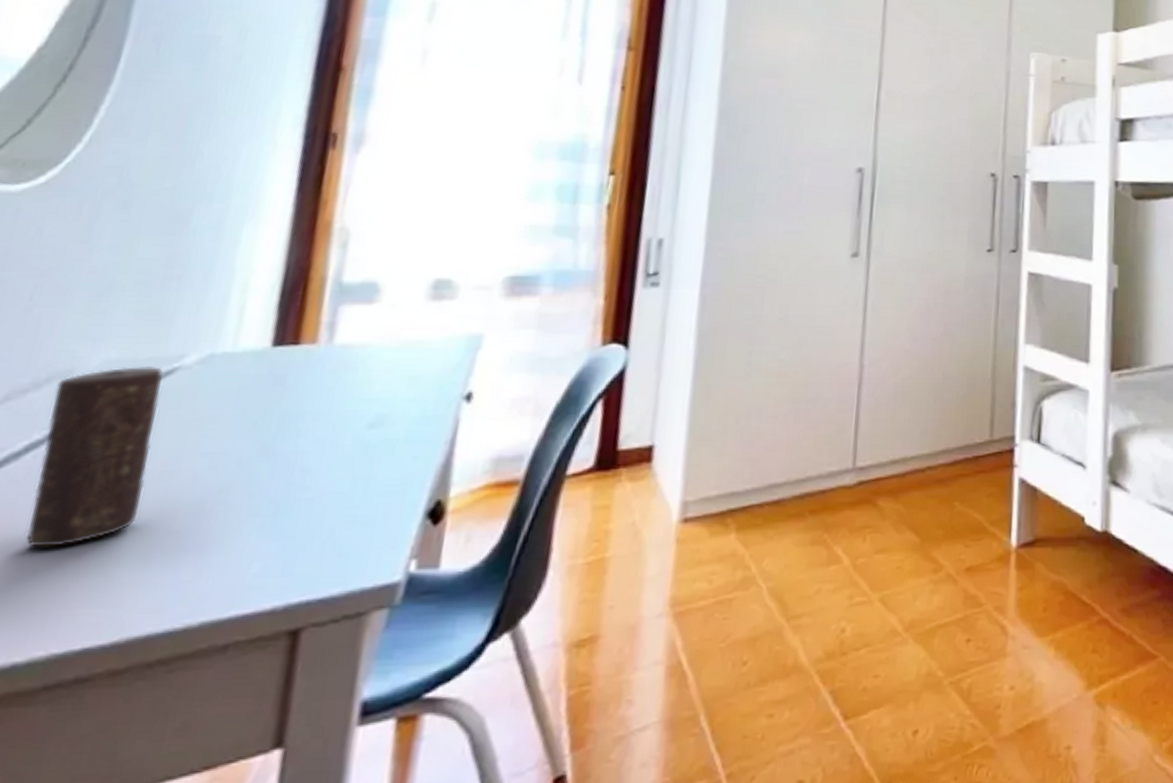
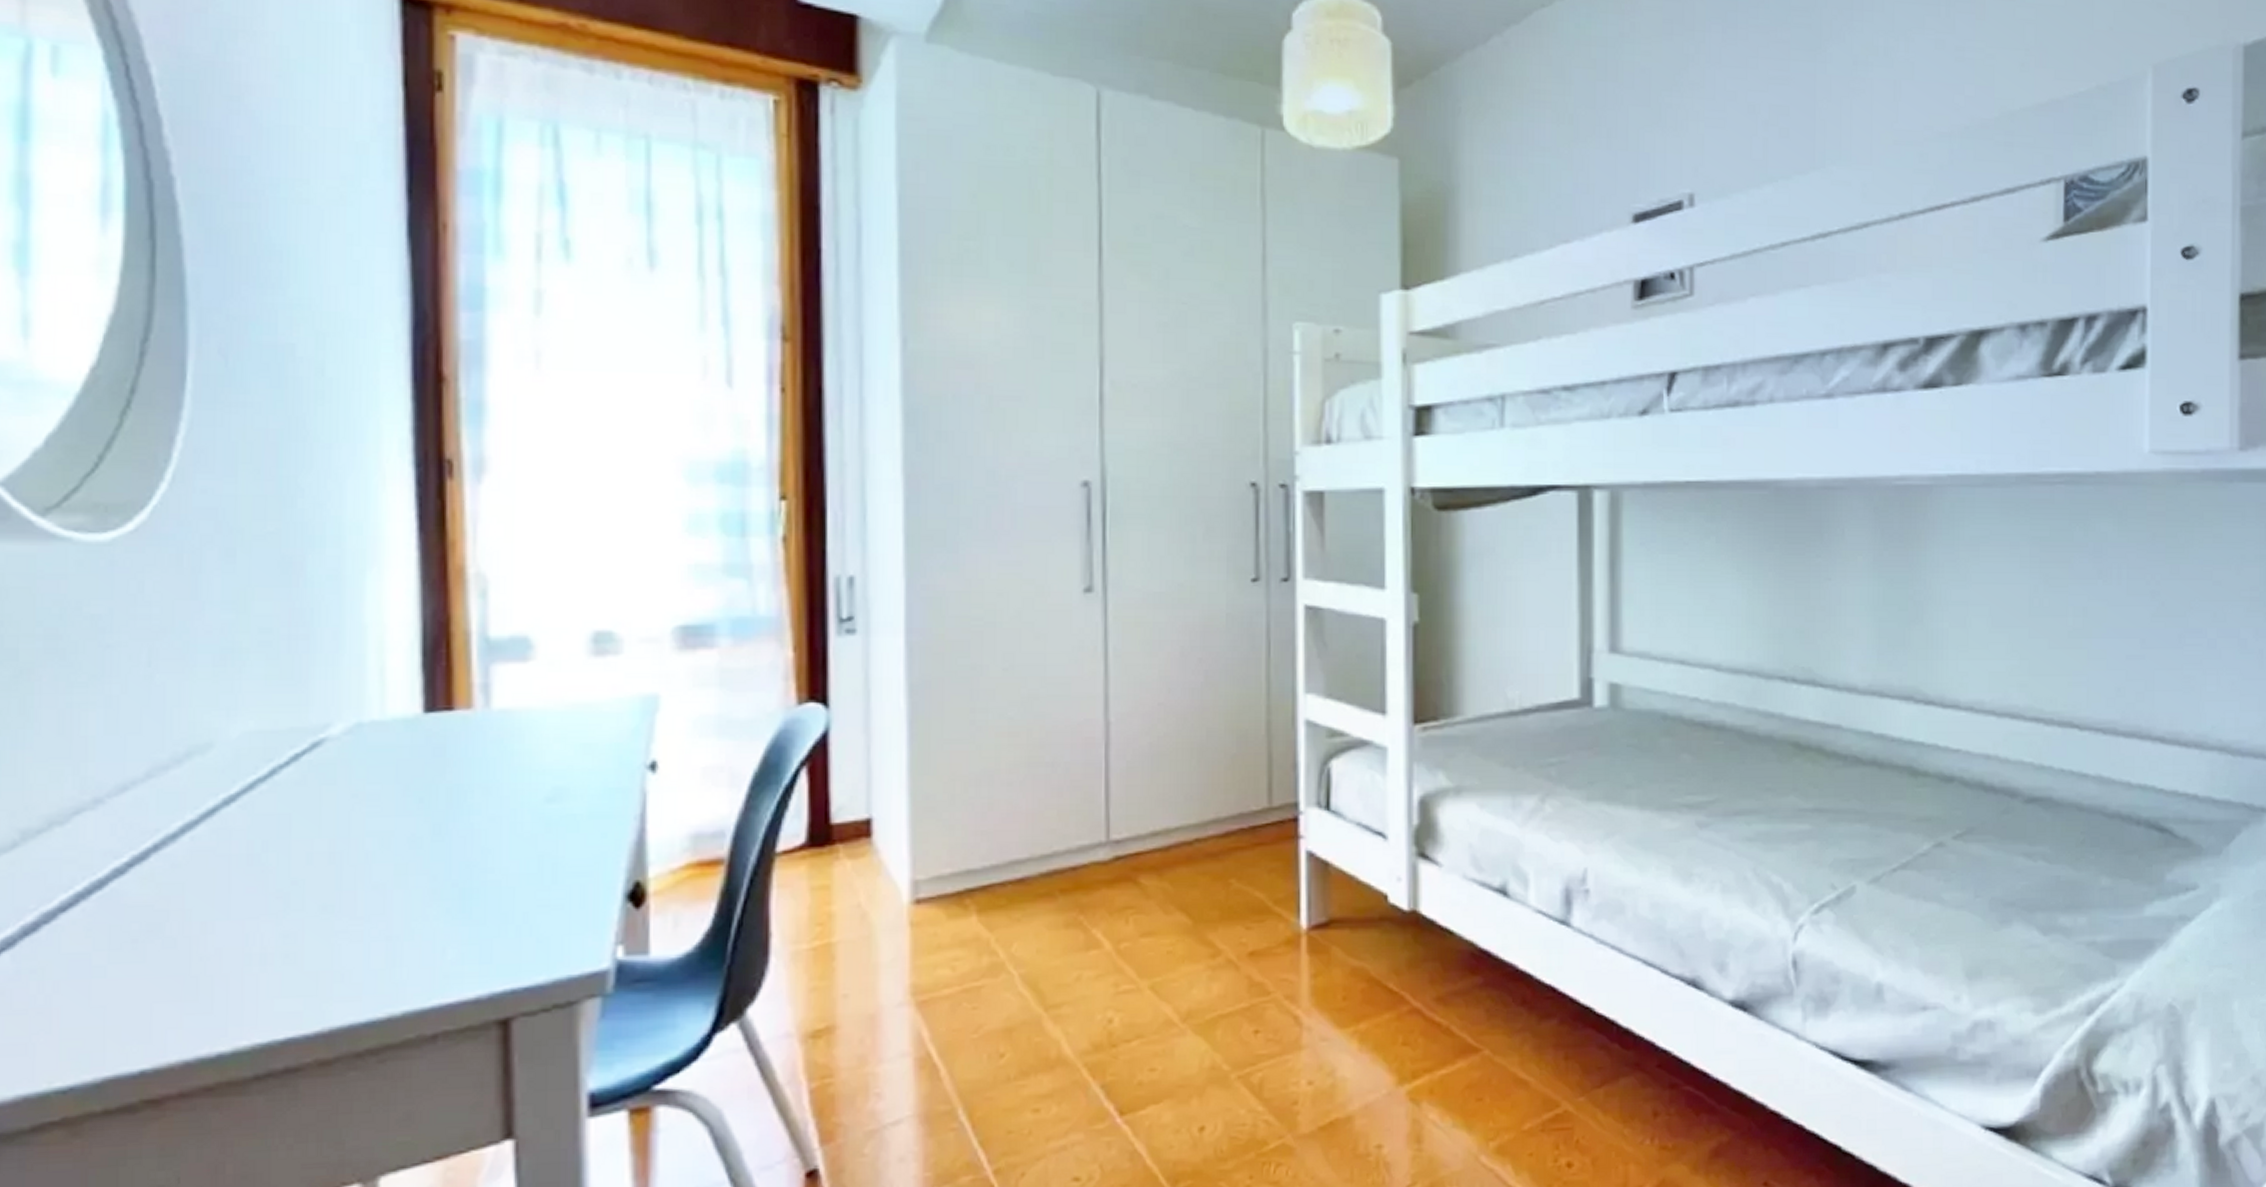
candle: present [26,367,165,547] -> none [198,738,315,934]

